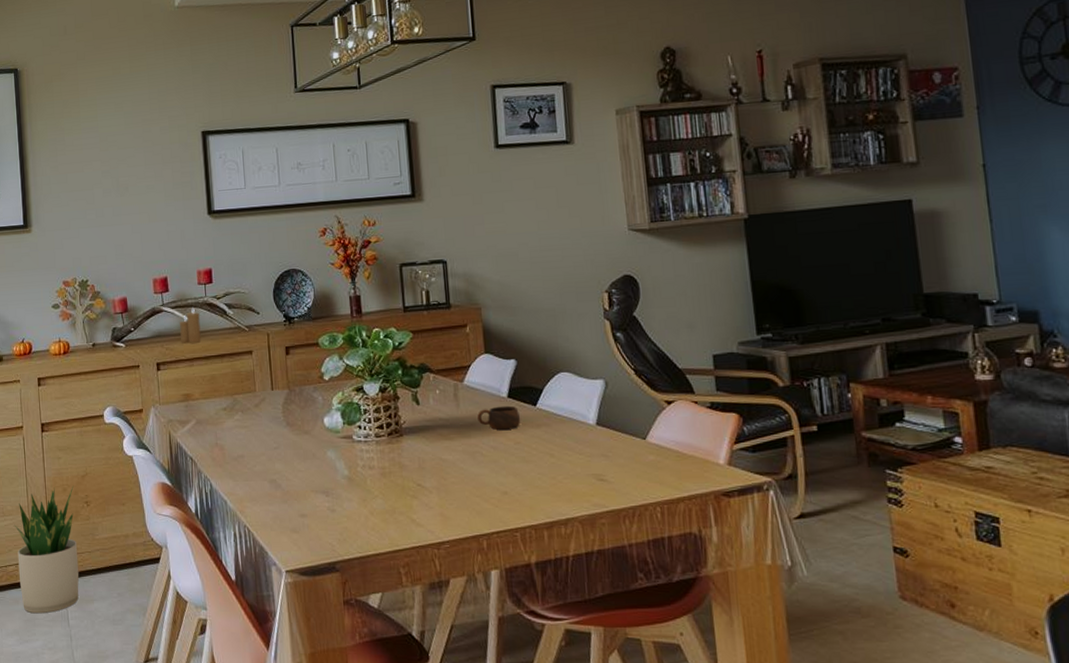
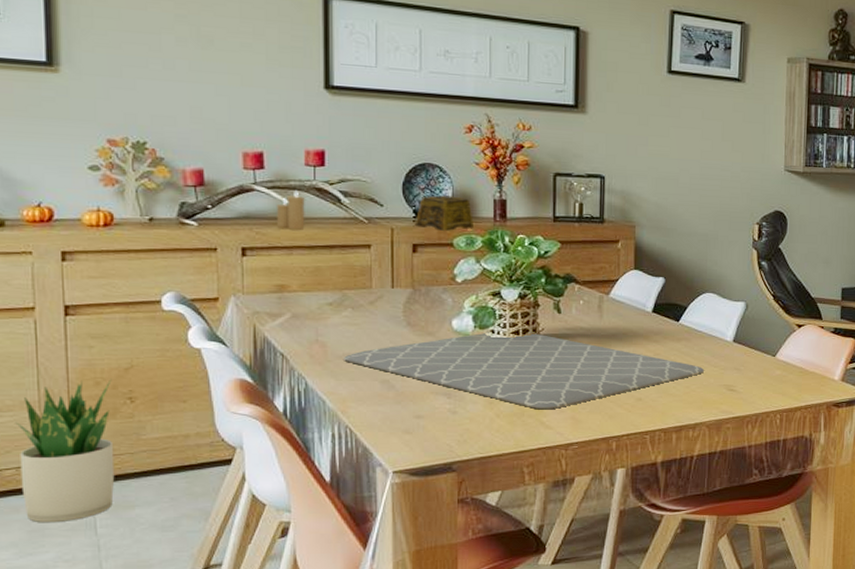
placemat: none [238,425,570,506] -> present [344,332,705,410]
decorative box: none [285,297,336,333] -> present [414,195,475,232]
cup: present [477,405,521,430] -> none [620,319,663,342]

